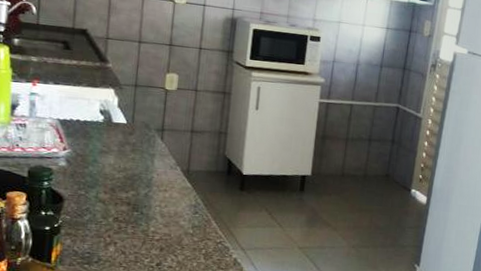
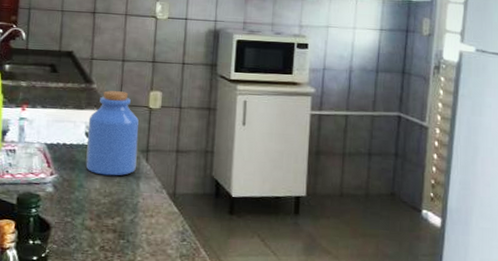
jar: none [100,70,155,153] -> present [85,90,140,176]

